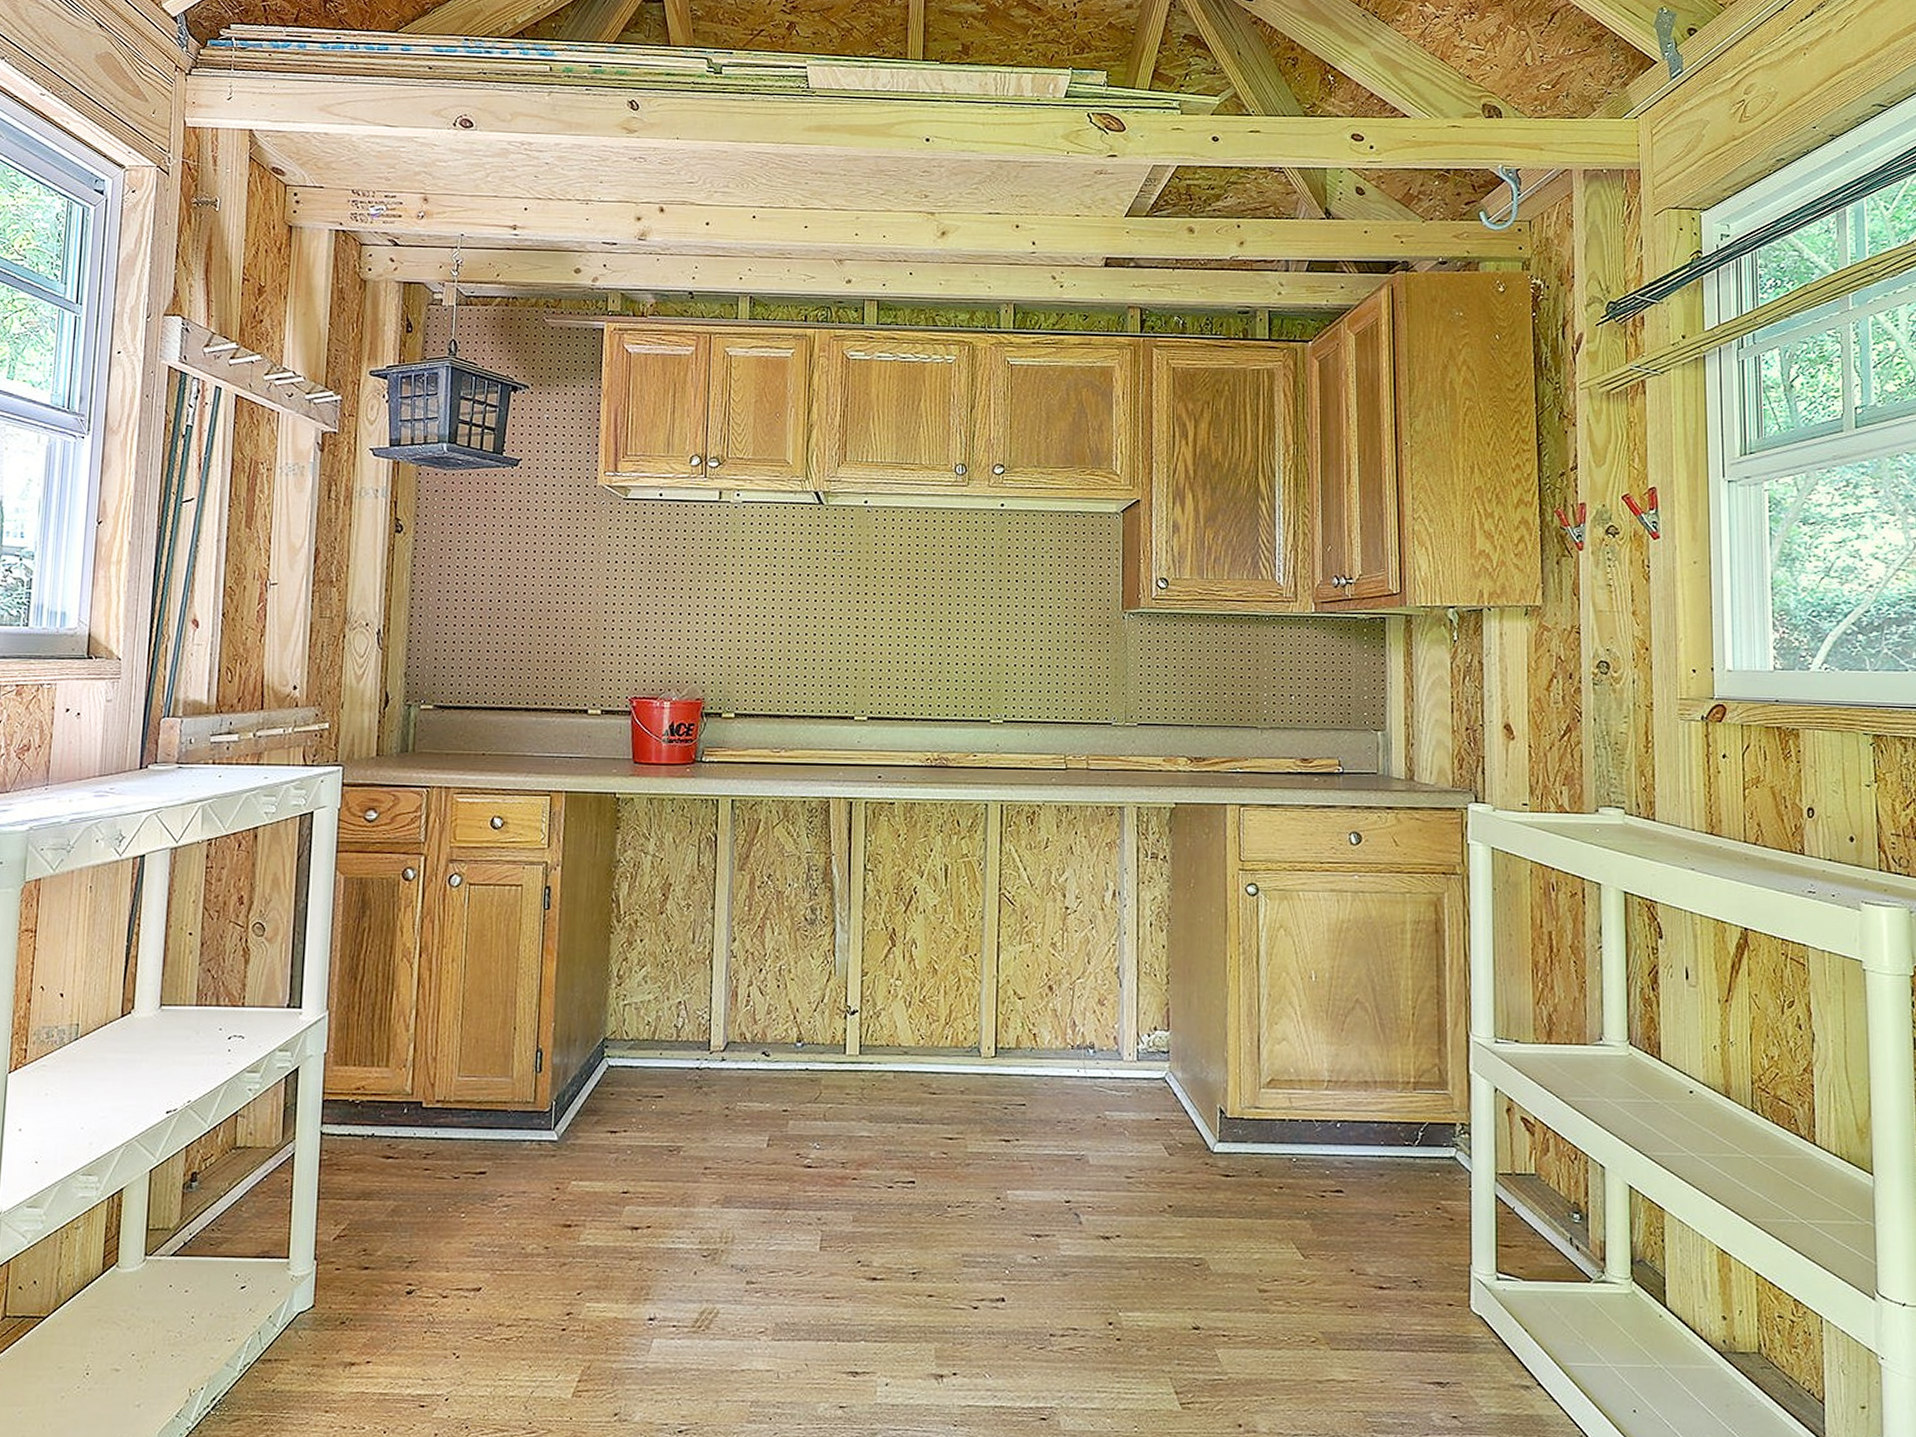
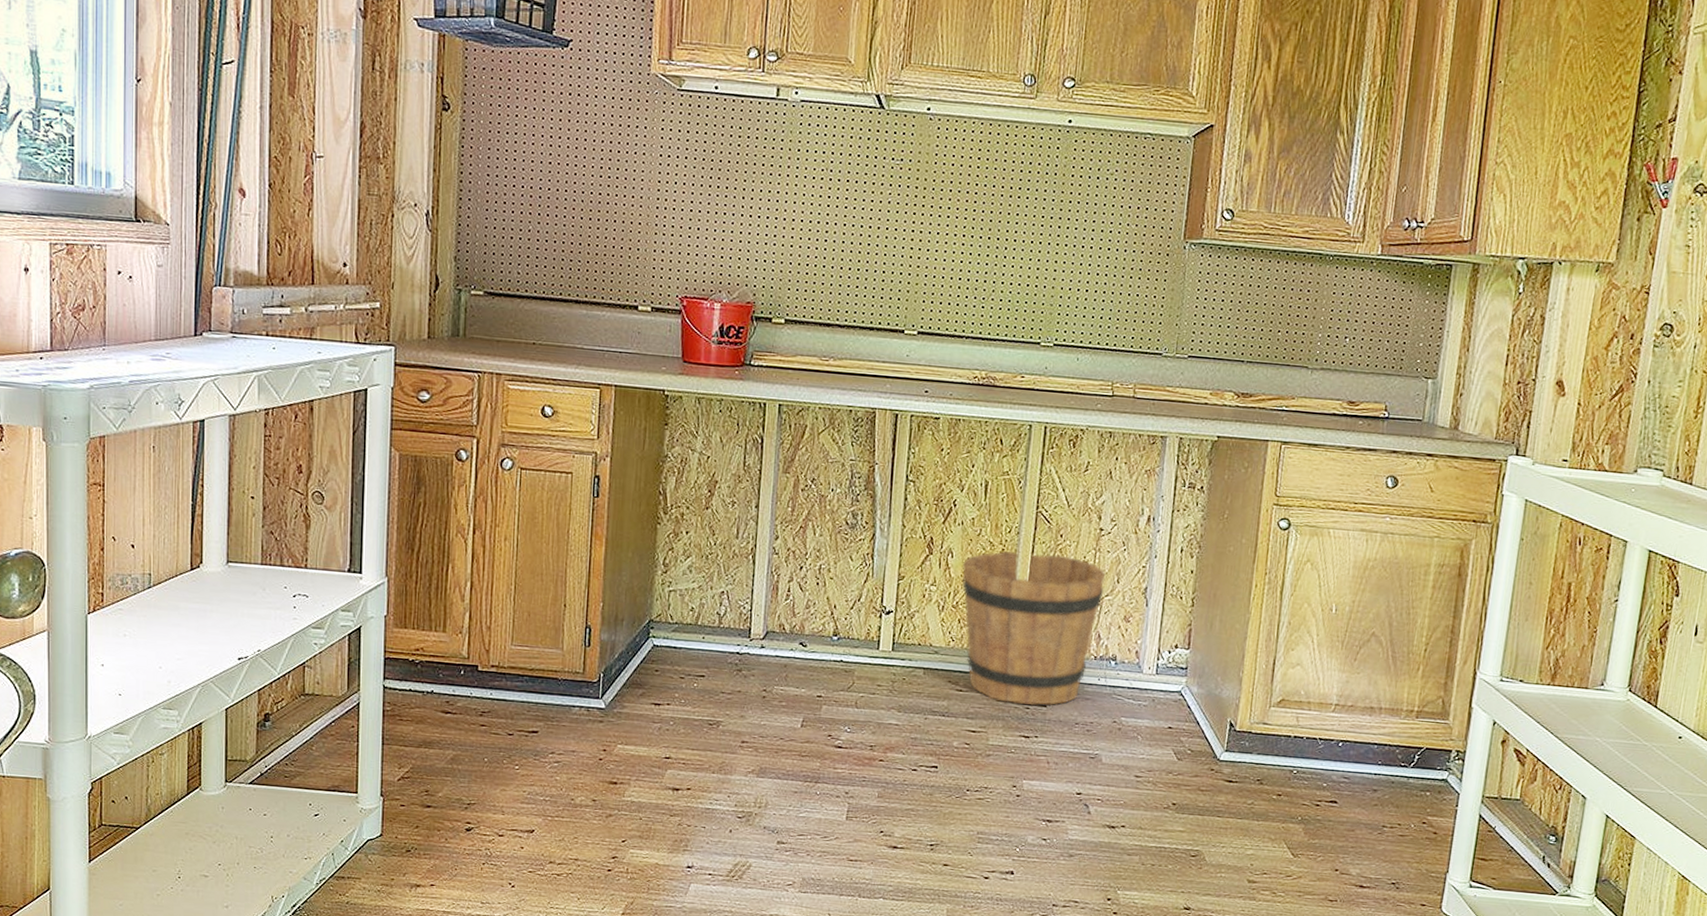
bucket: none [928,937,1076,1104] -> present [962,551,1106,705]

